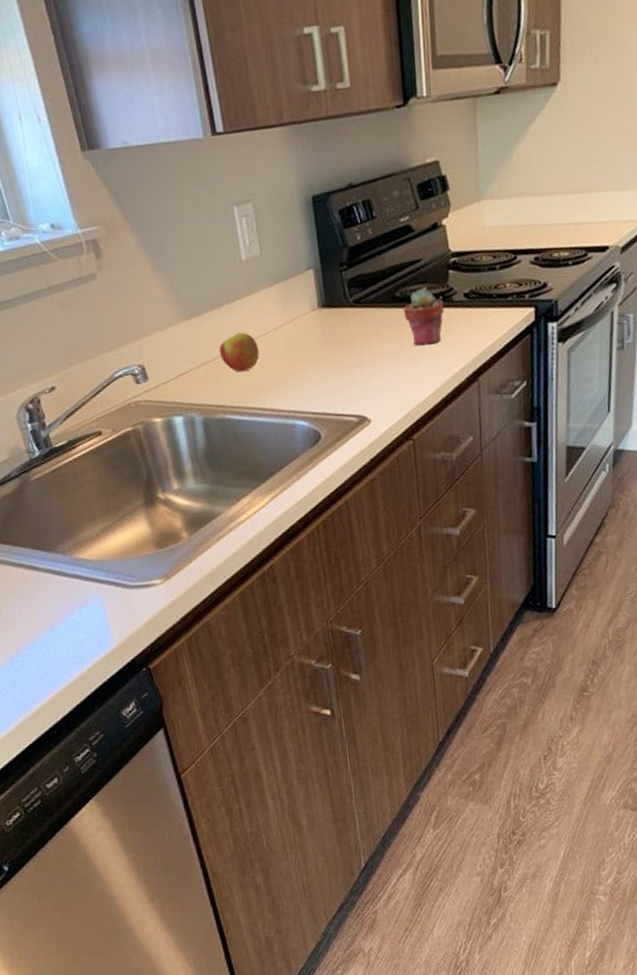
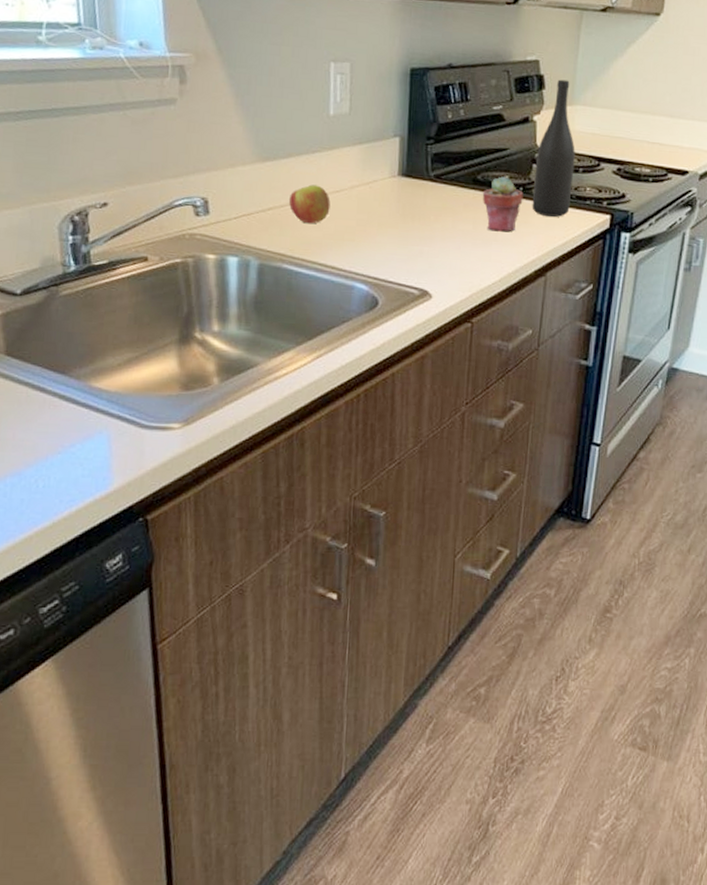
wine bottle: none [451,175,493,322] -> present [532,79,575,218]

